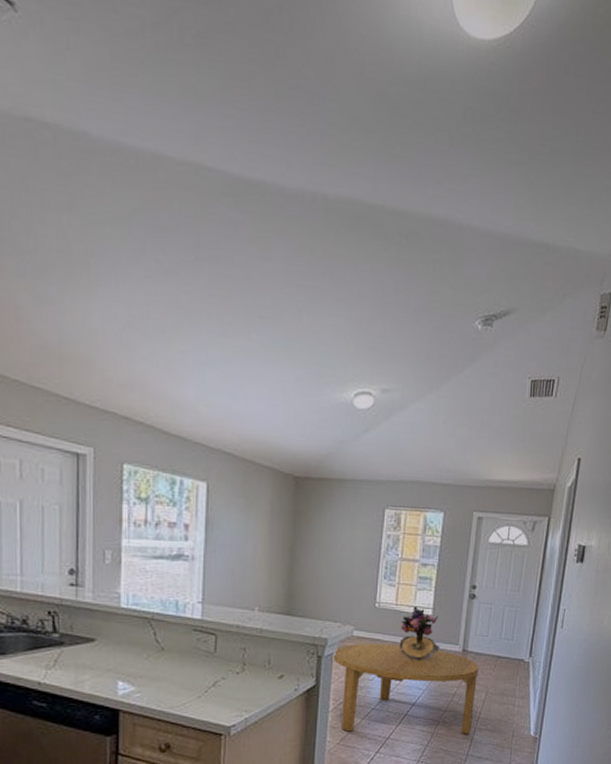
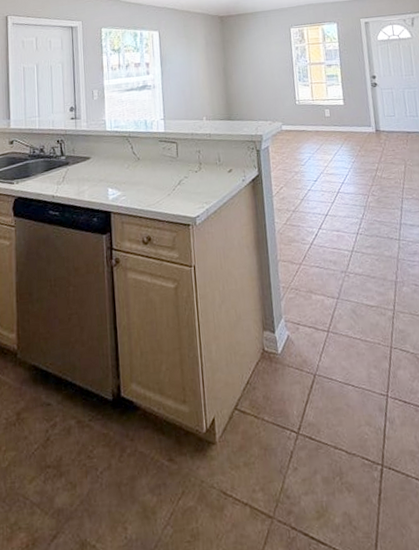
dining table: present [333,643,479,734] -> none [268,132,399,213]
bouquet: present [399,606,439,662] -> none [319,99,356,145]

